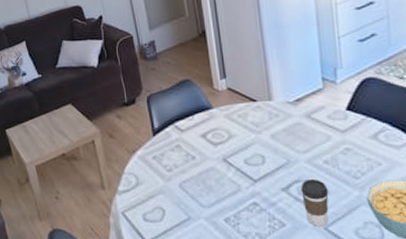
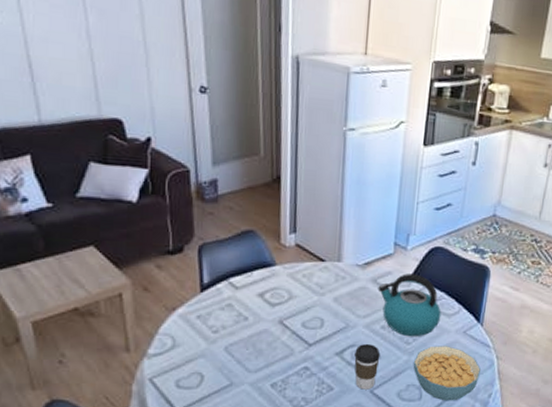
kettle: none [313,107,389,171] -> present [378,274,441,337]

